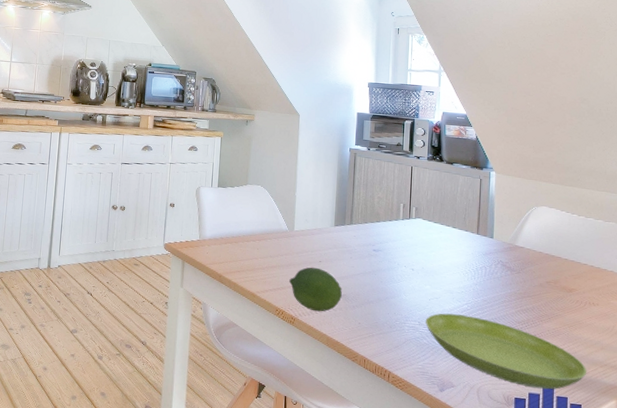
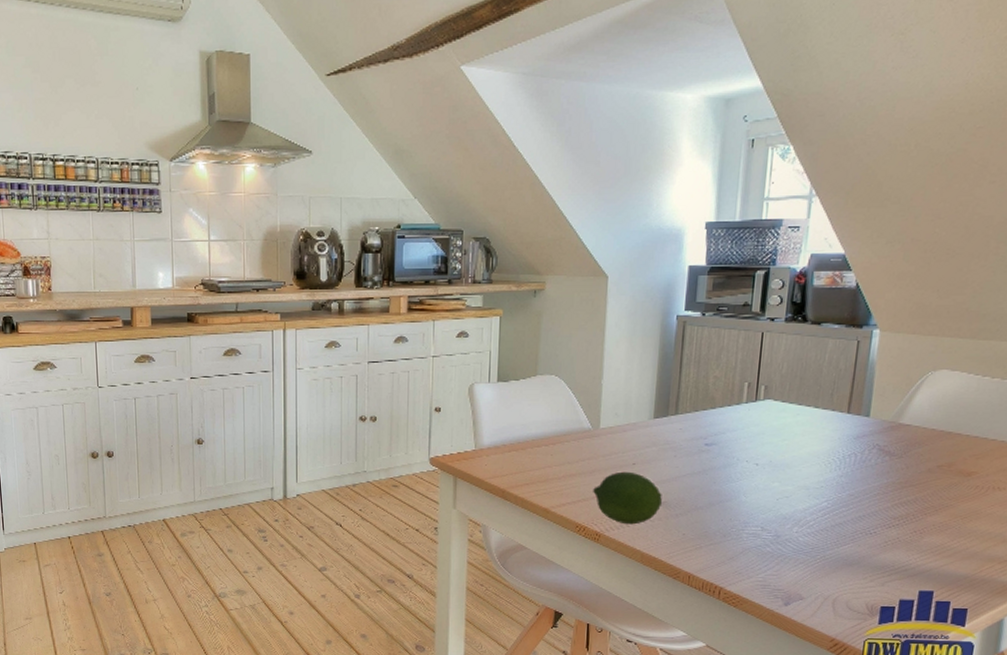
saucer: present [426,313,587,390] -> none [770,514,980,594]

